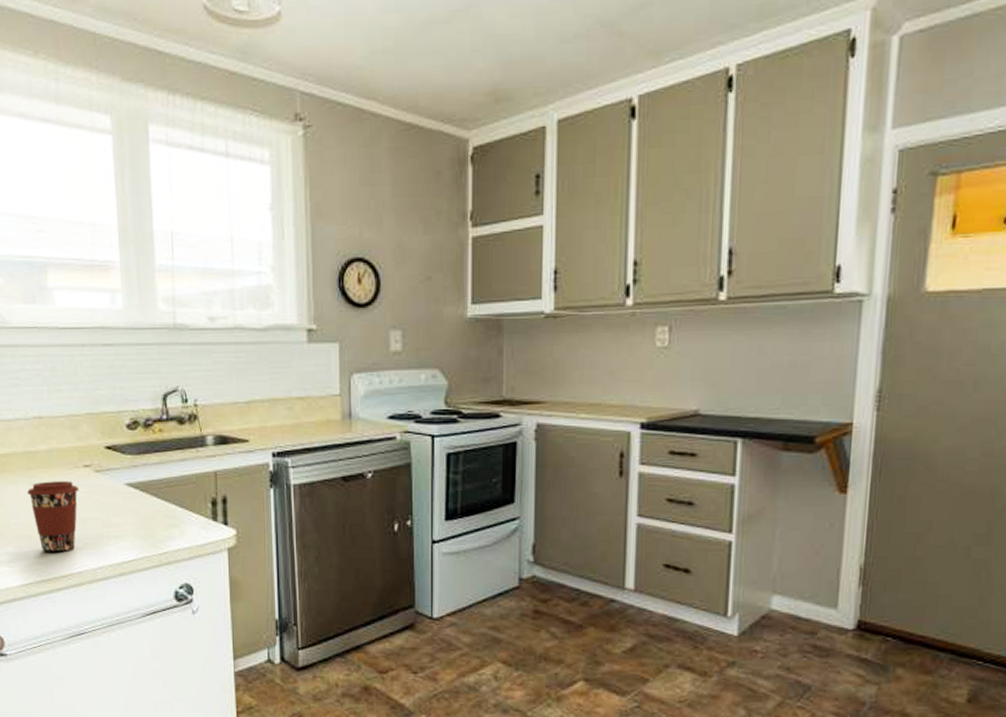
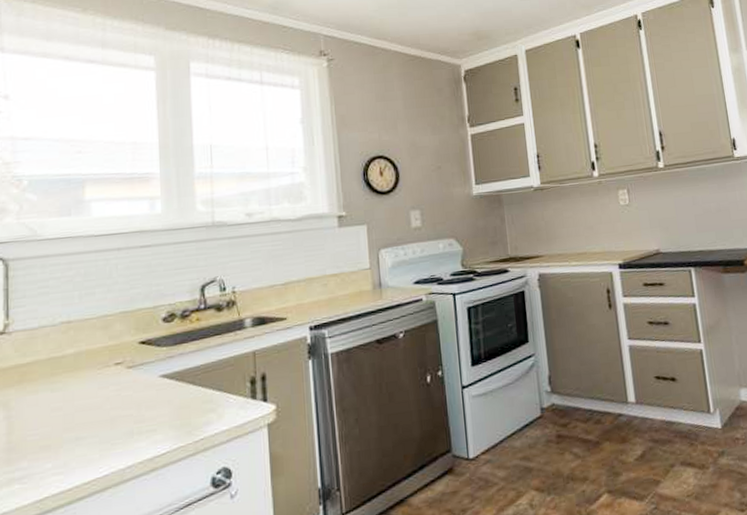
coffee cup: present [27,481,80,553] -> none [49,381,109,461]

